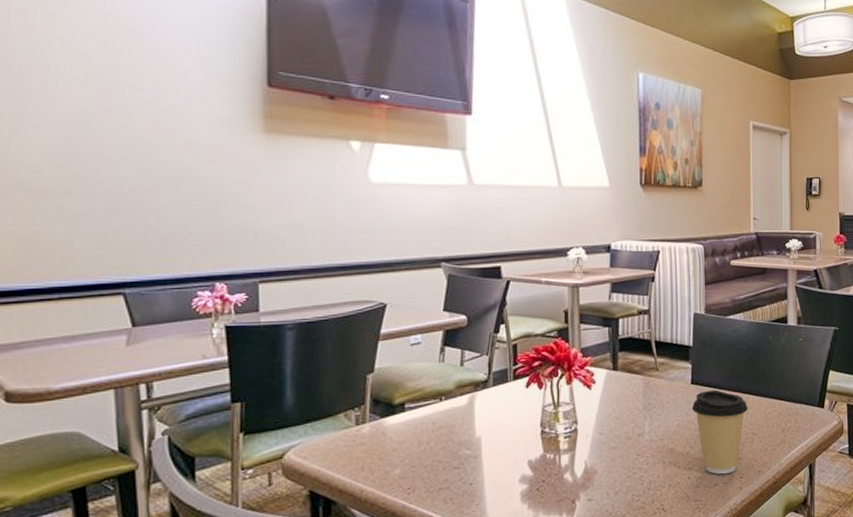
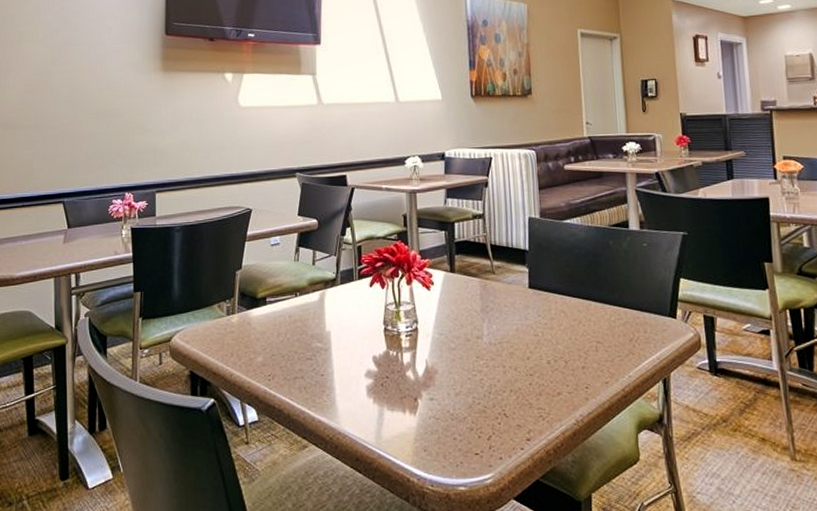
coffee cup: present [691,389,748,475] -> none [530,294,590,383]

